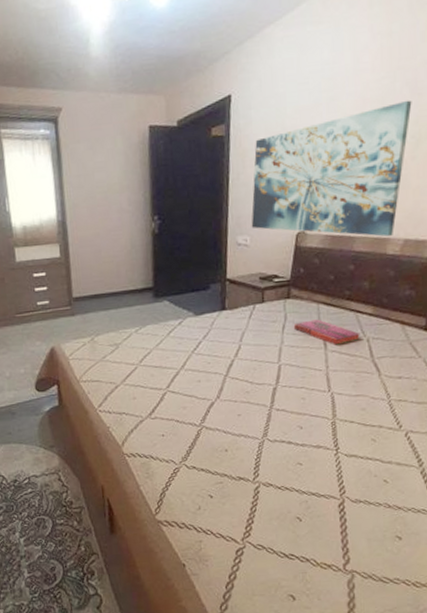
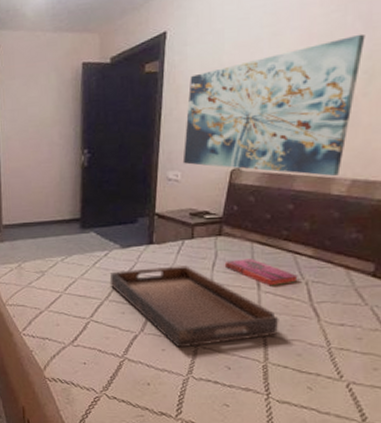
serving tray: none [184,330,345,412] -> present [109,266,279,348]

